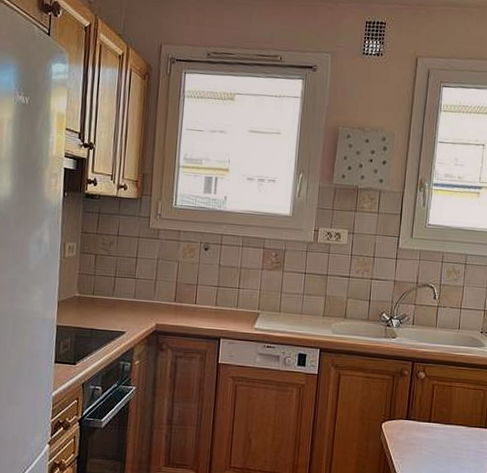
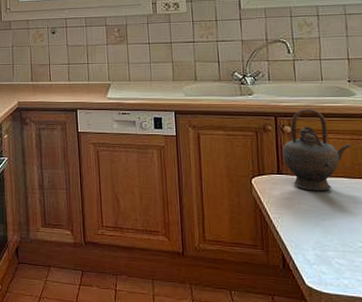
teapot: none [413,355,473,438] -> present [282,108,351,191]

